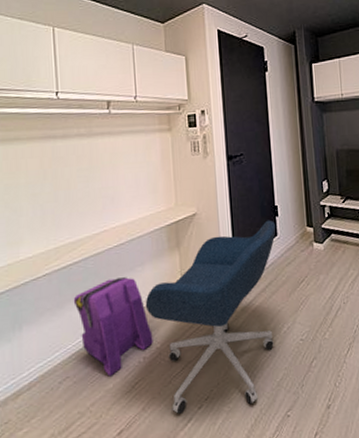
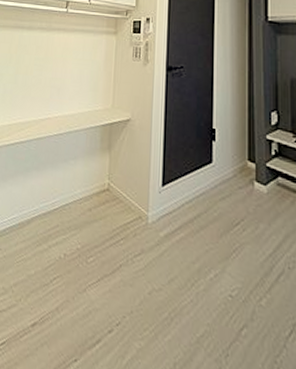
backpack: present [73,277,153,377] -> none [14,165,75,262]
office chair: present [145,220,276,414] -> none [72,142,212,353]

